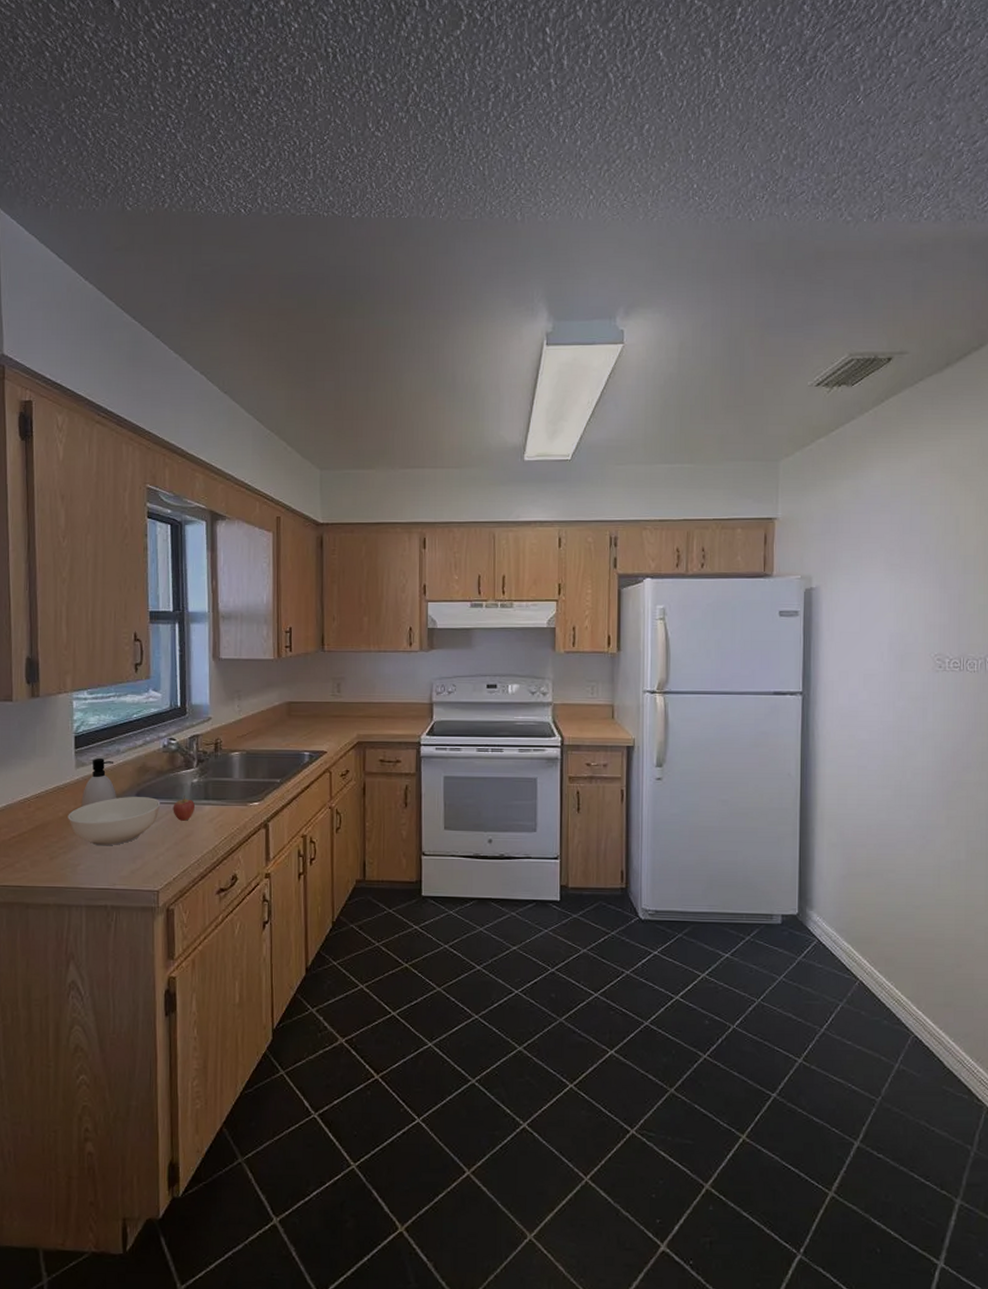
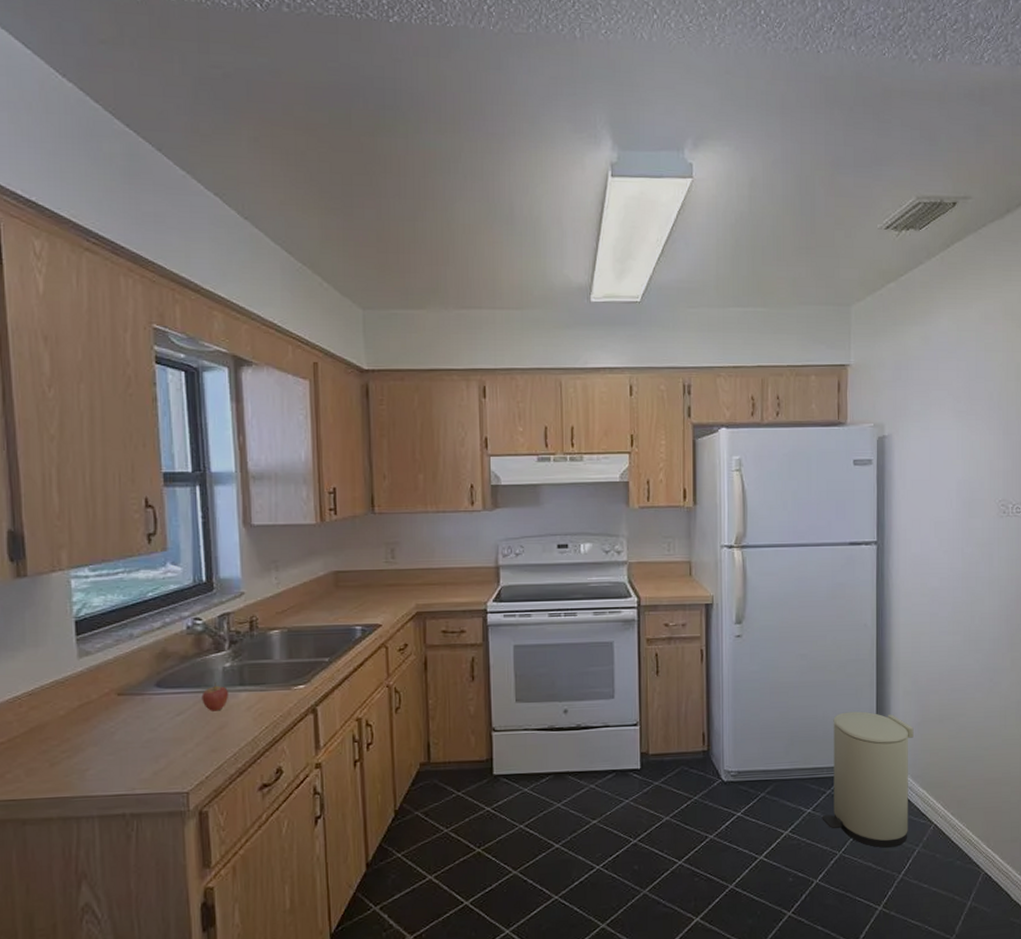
bowl: present [68,797,161,846] -> none [71,686,187,747]
soap dispenser: present [81,757,117,807] -> none [87,644,133,703]
pedal bin: none [740,860,839,1000] -> present [822,711,914,848]

